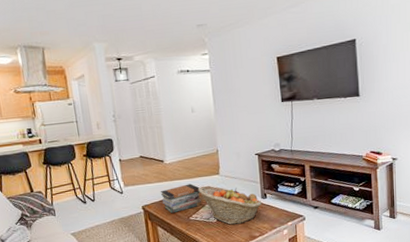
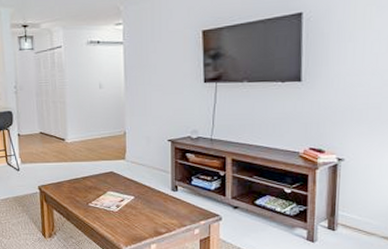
book stack: present [160,184,202,214] -> none [58,167,104,198]
fruit basket: present [198,185,263,225] -> none [100,170,172,217]

